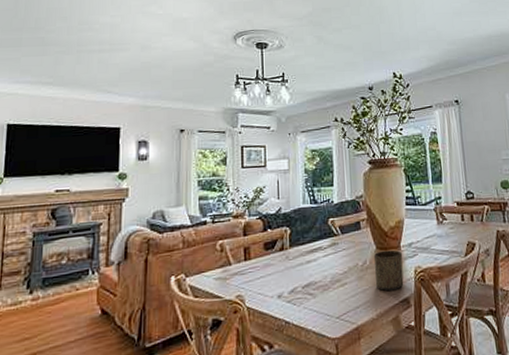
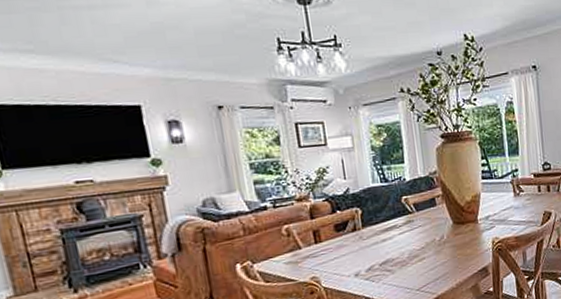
cup: present [373,250,404,291] -> none [450,223,482,262]

